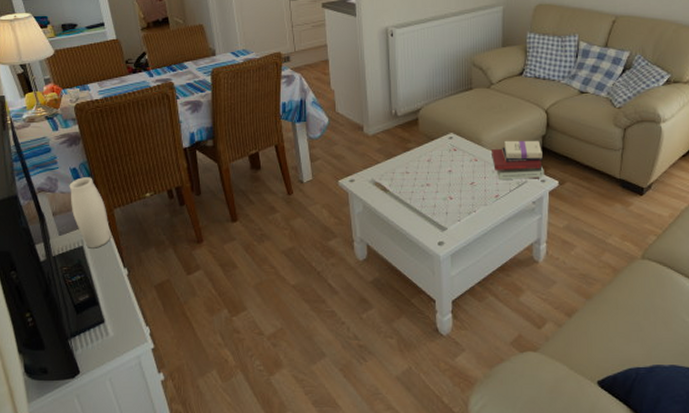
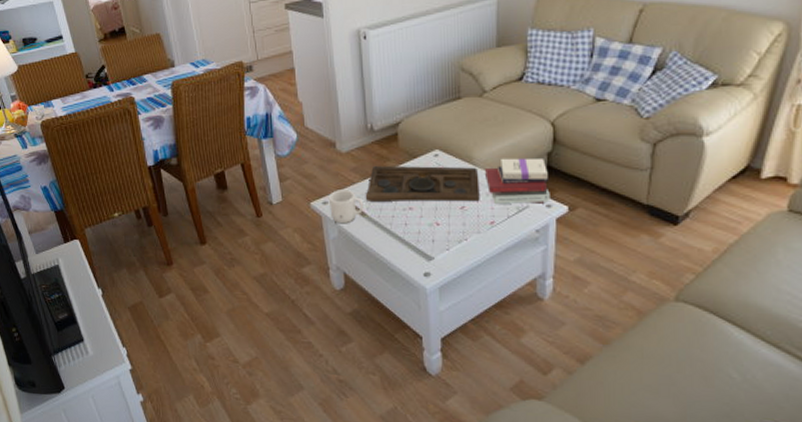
vase: present [69,177,111,248] -> none [41,196,84,268]
mug: none [355,169,387,200] -> present [328,190,364,224]
decorative tray: none [388,146,487,179] -> present [365,165,480,202]

